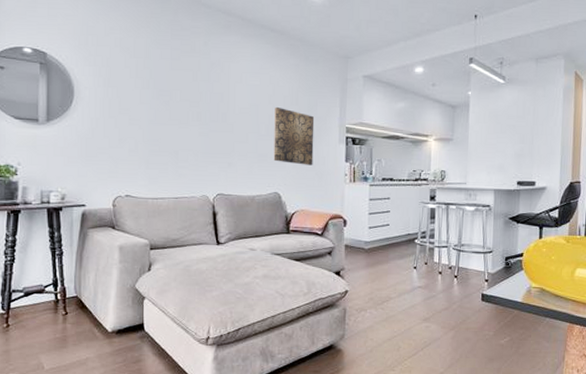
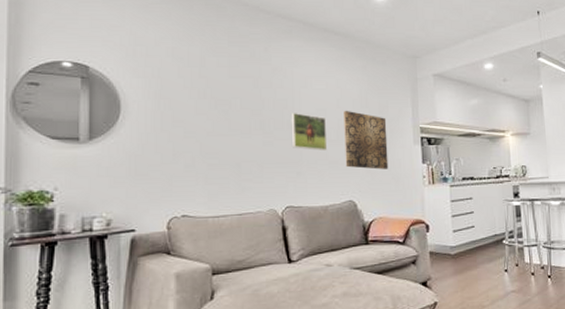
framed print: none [225,107,258,144] -> present [291,113,328,150]

